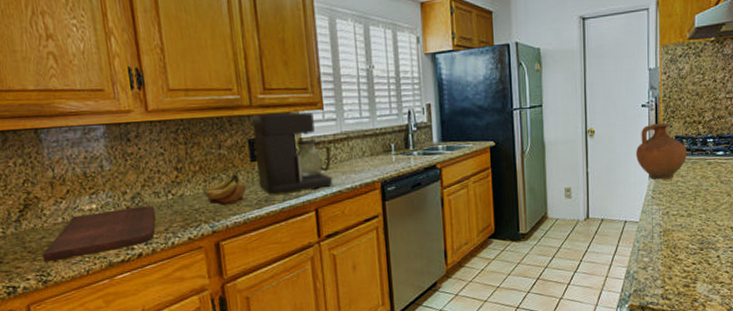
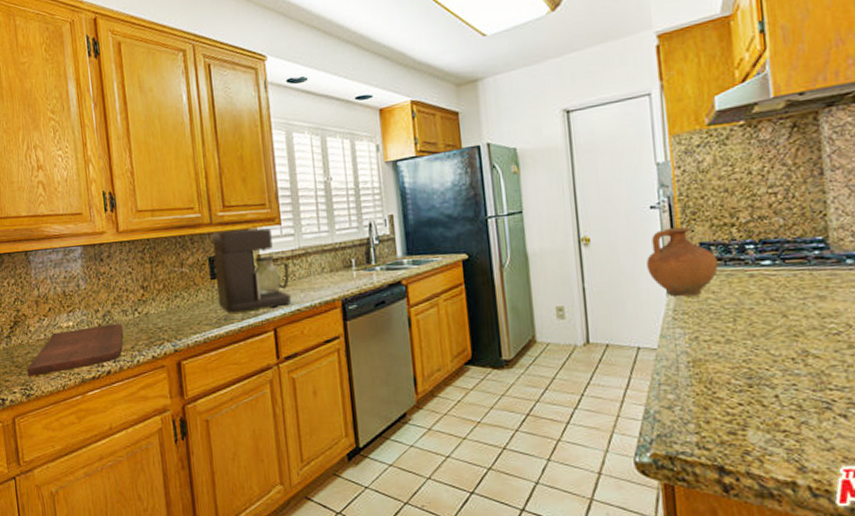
fruit: present [203,174,246,206] -> none [167,292,206,324]

